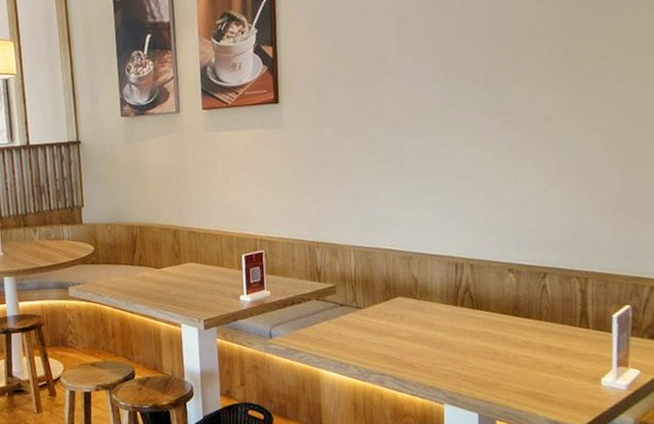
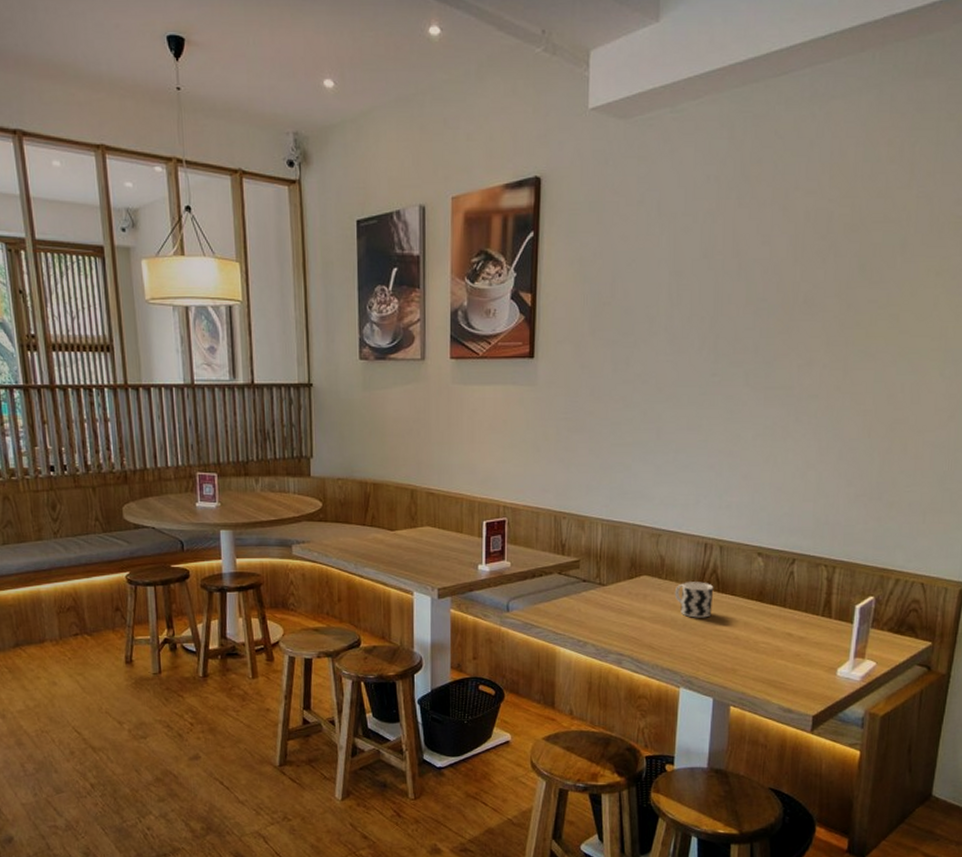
cup: none [430,300,469,335] -> present [674,582,714,618]

